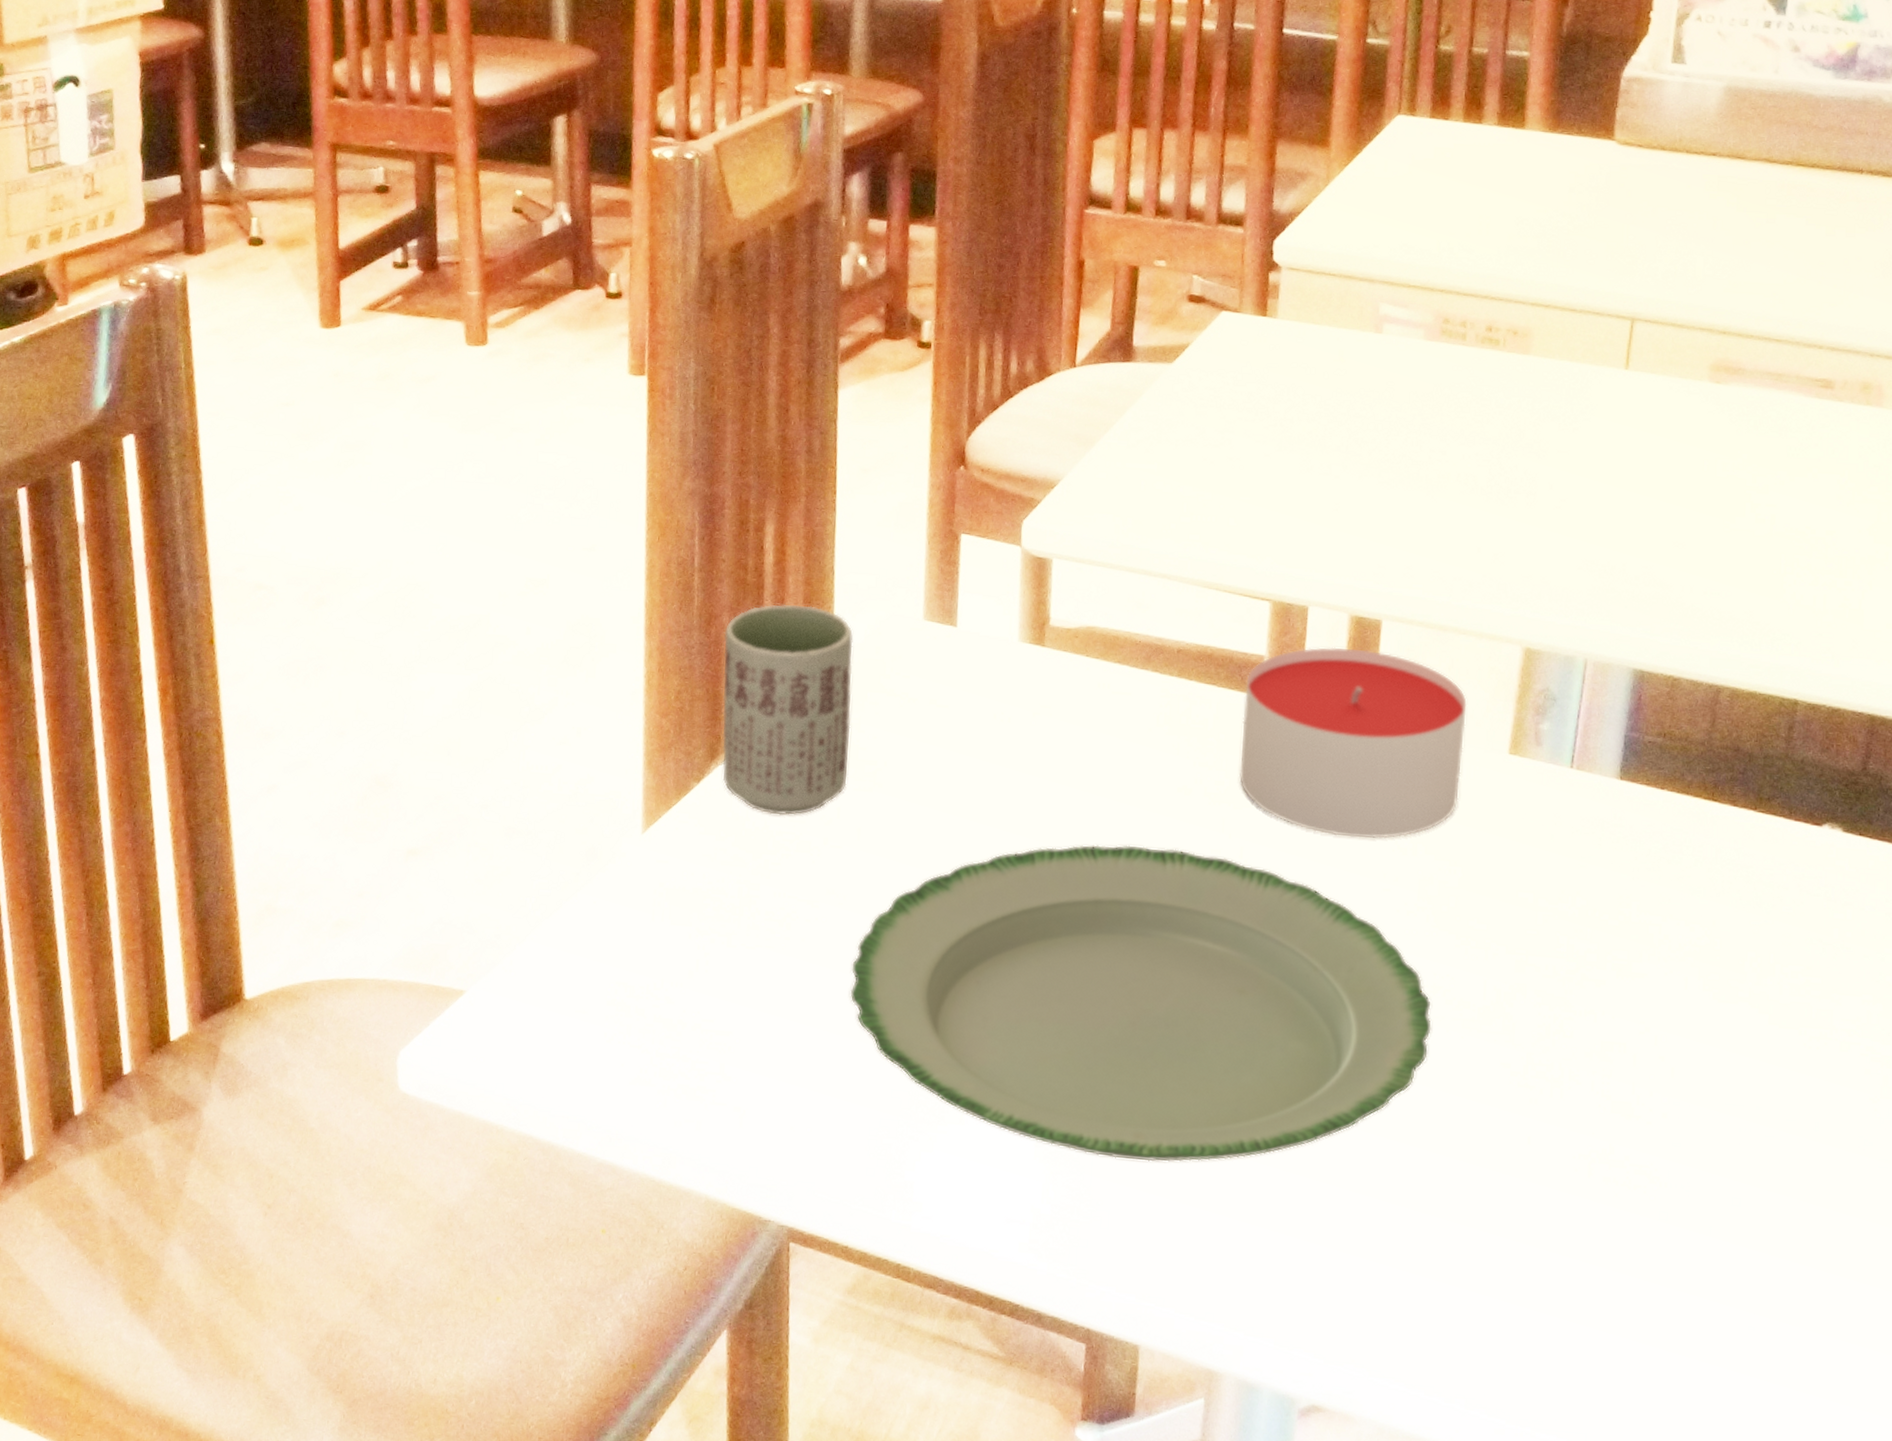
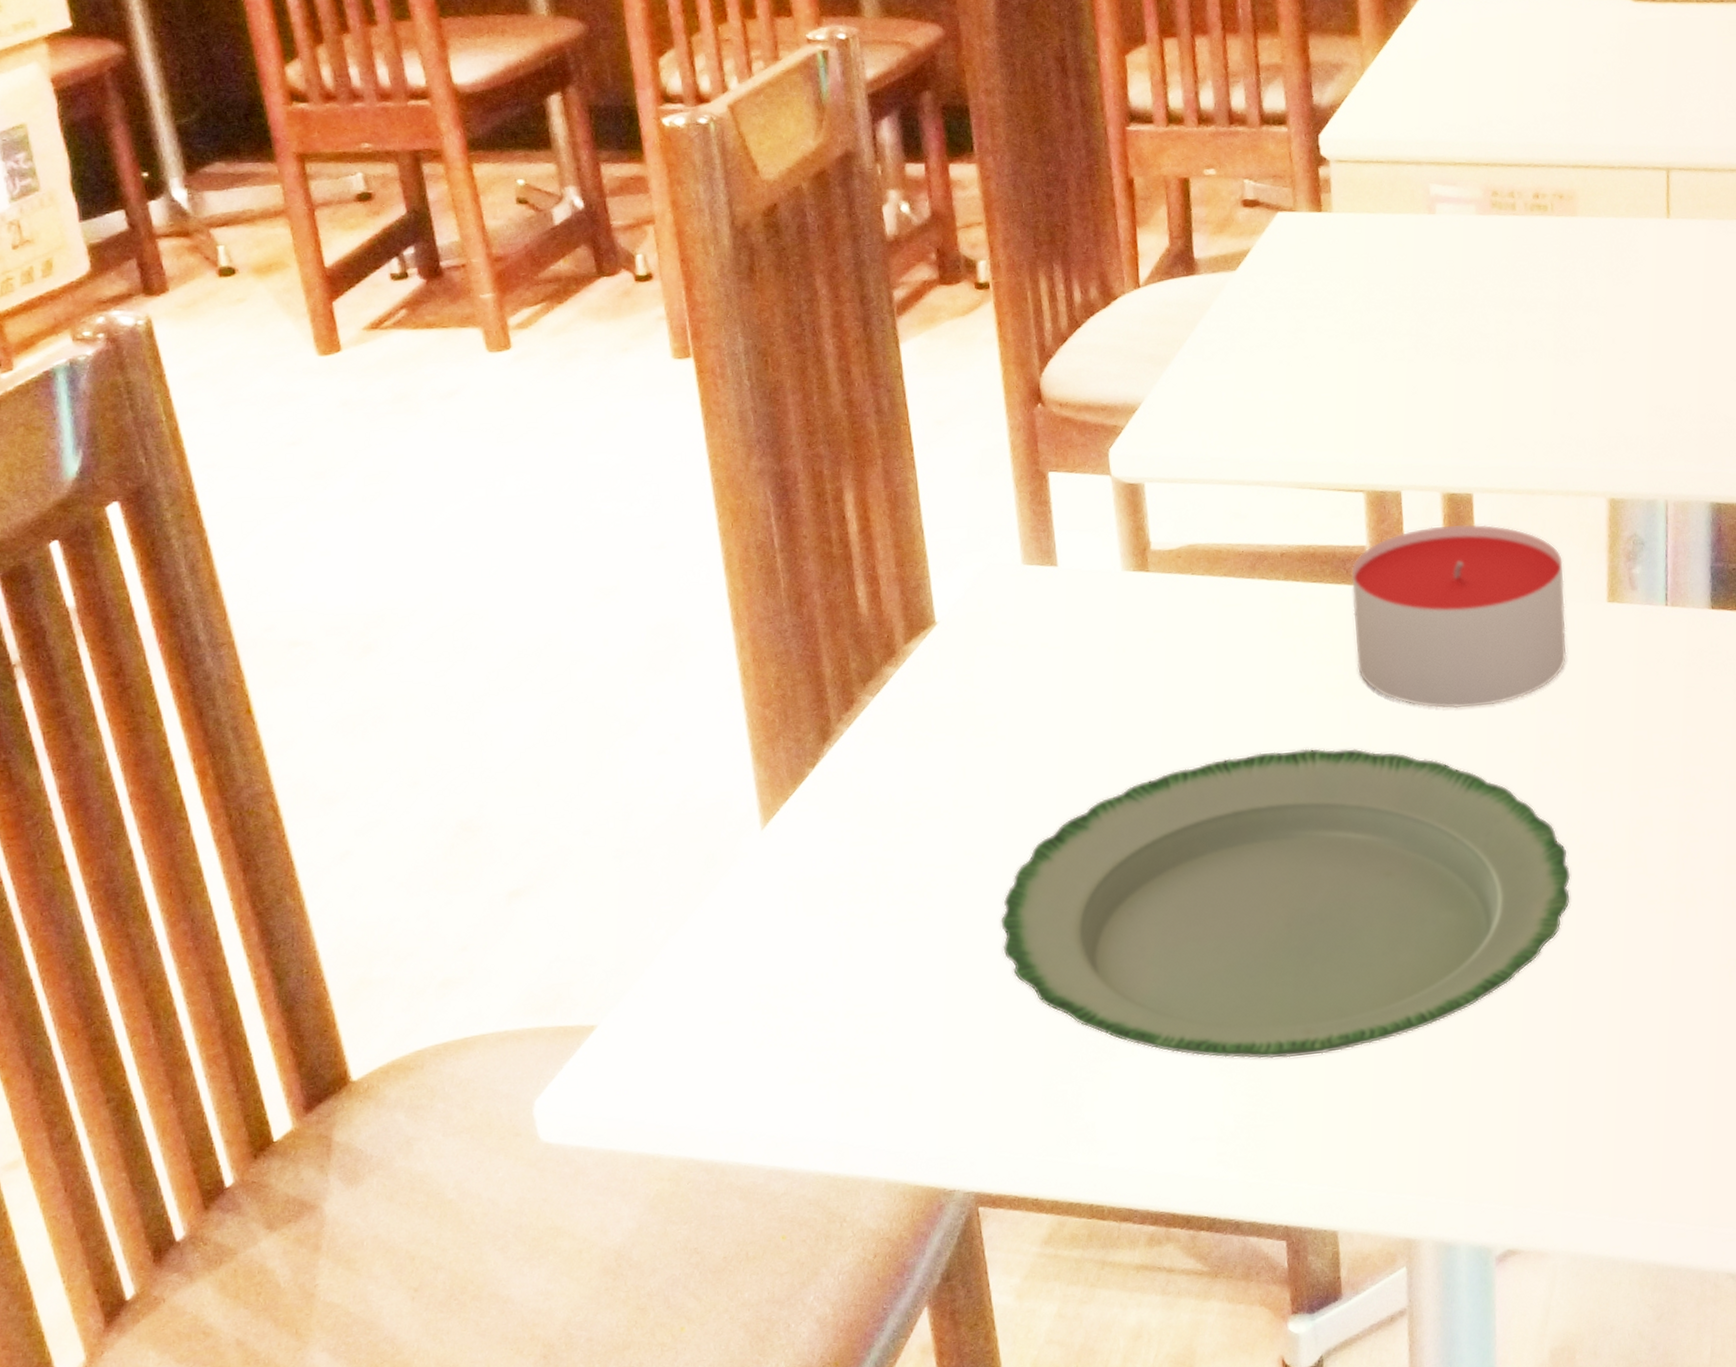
cup: present [722,604,853,815] -> none [817,569,968,787]

